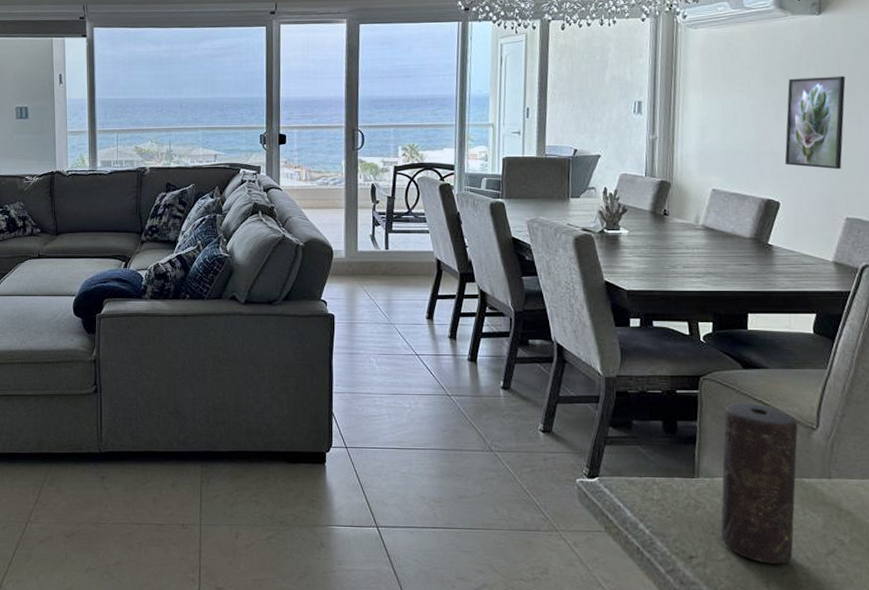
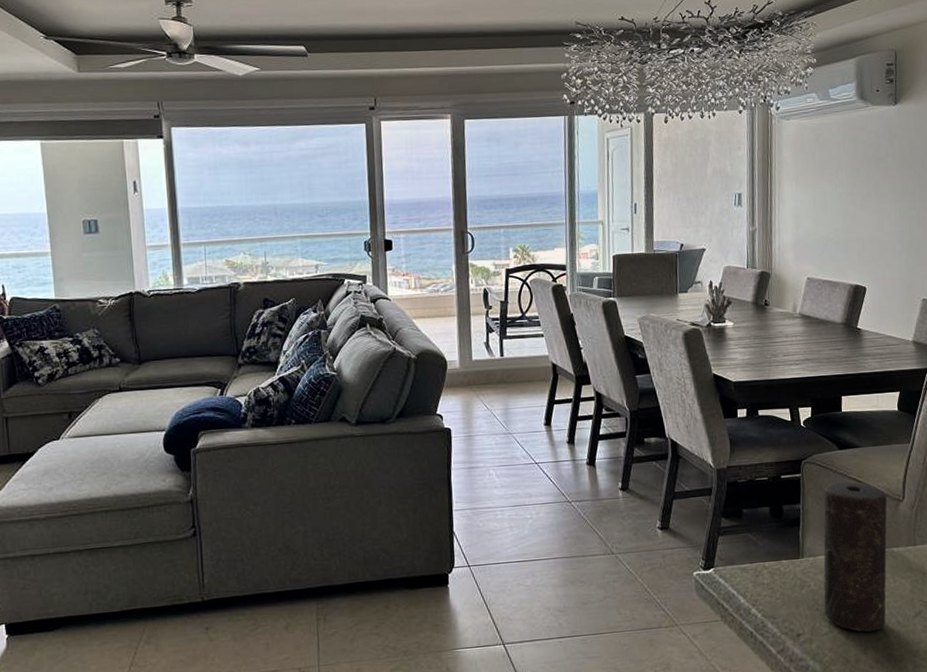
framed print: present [784,76,846,170] -> none [869,163,919,254]

